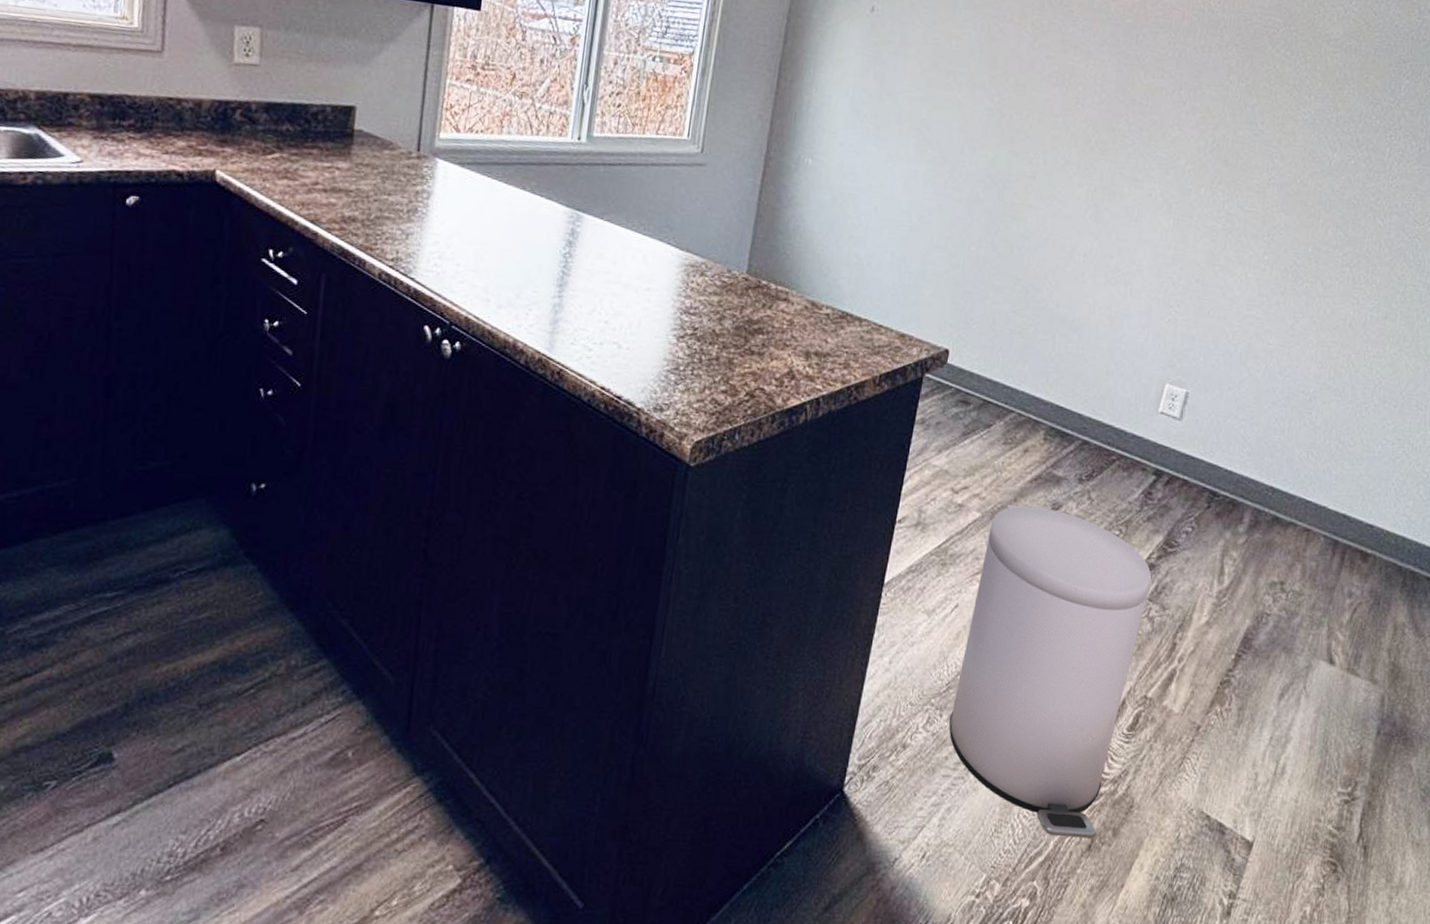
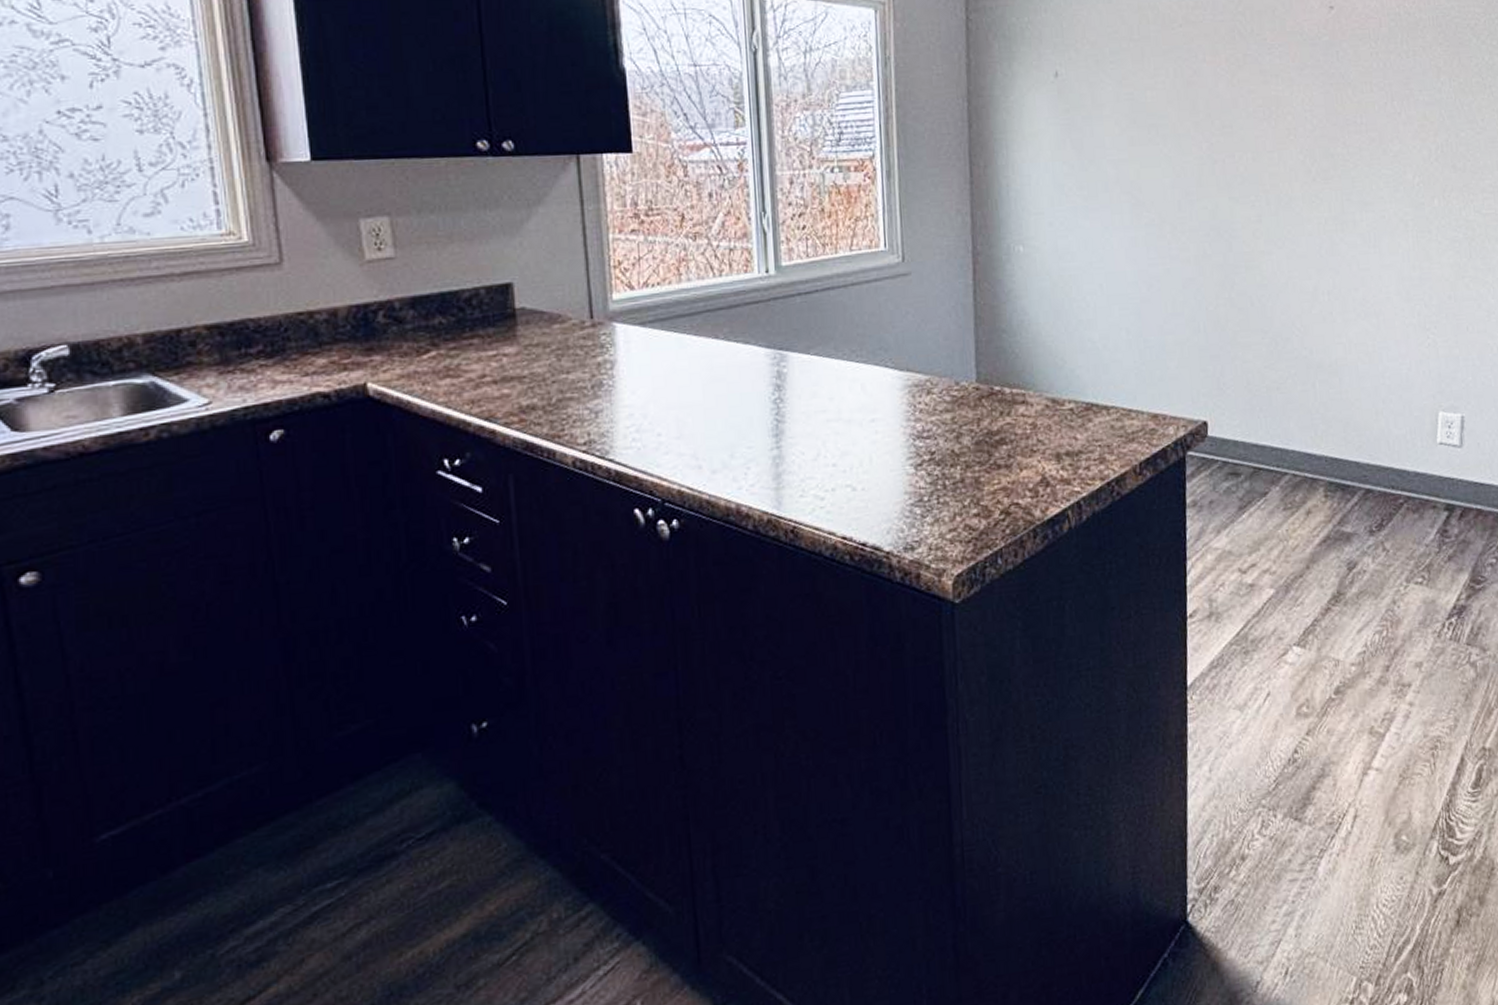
pedal bin: present [949,504,1152,839] -> none [1285,569,1466,919]

